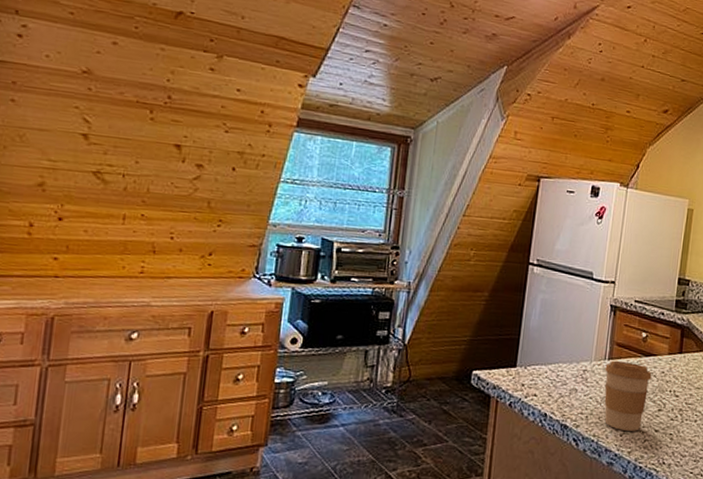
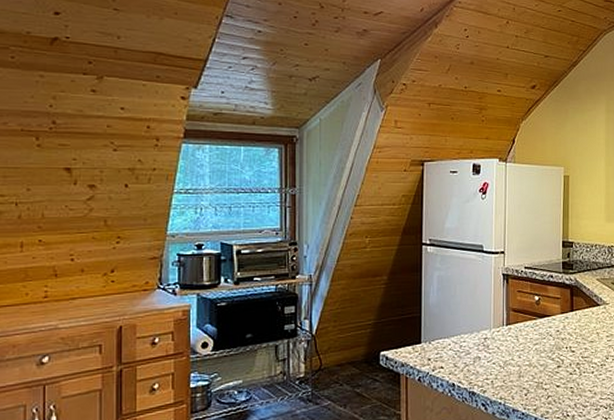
coffee cup: present [604,360,652,431] -> none [504,325,548,390]

